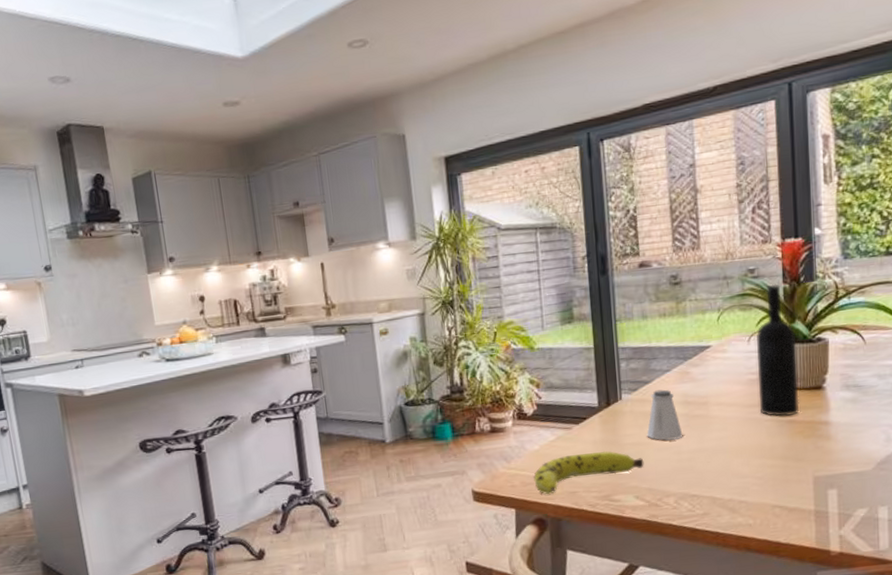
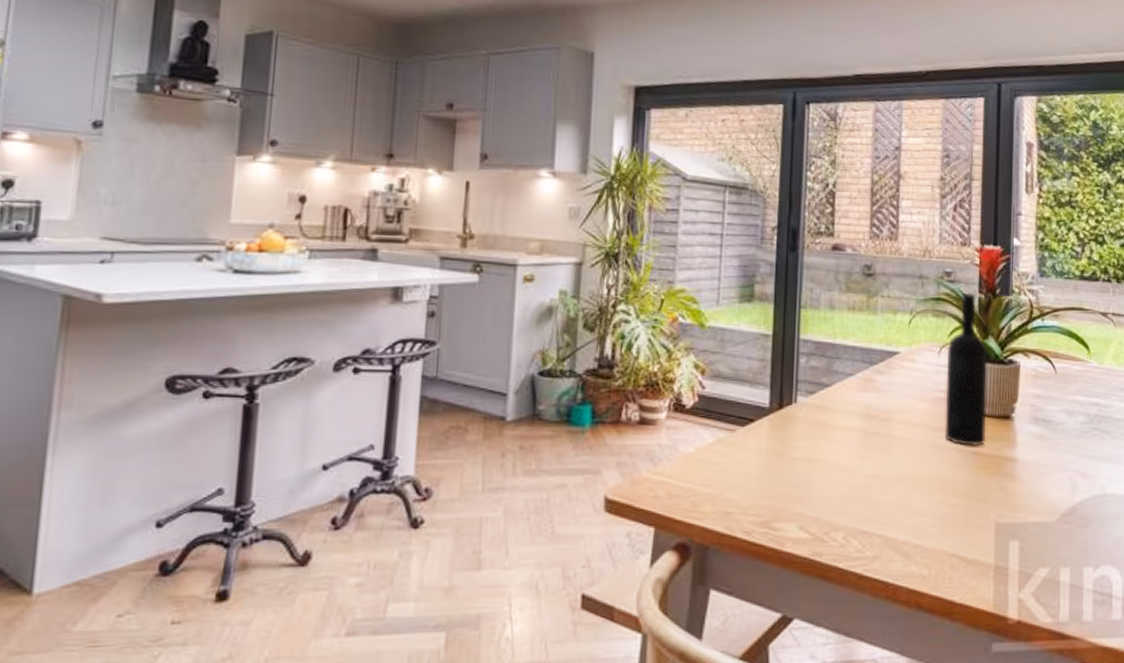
fruit: present [534,451,644,495] -> none [682,464,813,513]
saltshaker: present [647,389,683,441] -> none [820,396,860,459]

